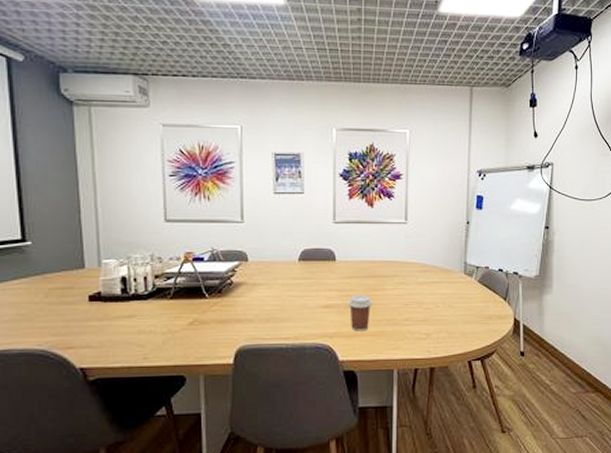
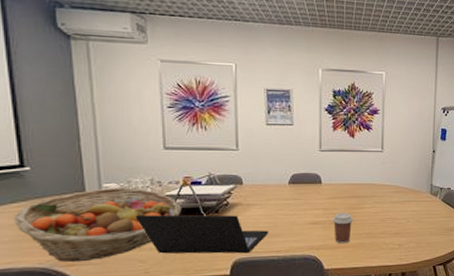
fruit basket: none [14,264,183,344] -> present [12,188,182,262]
laptop: none [134,293,277,340] -> present [135,214,269,254]

